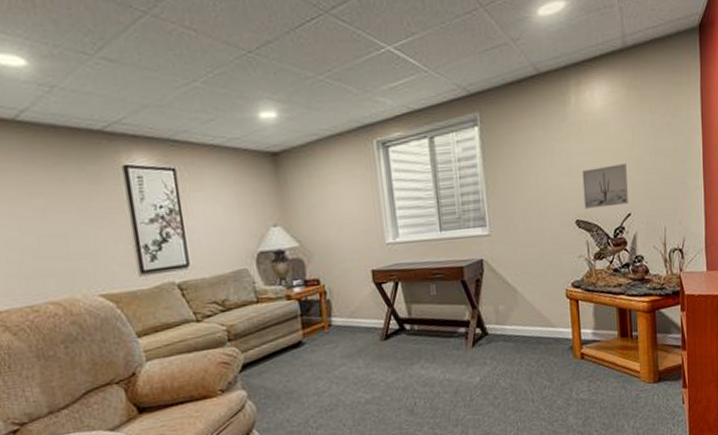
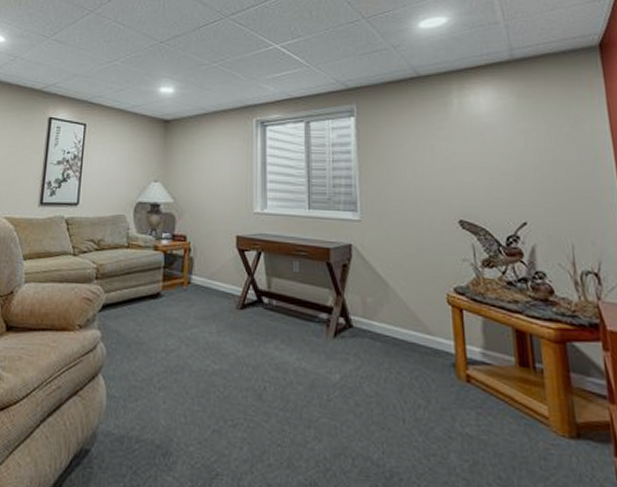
wall art: present [582,164,629,210] -> none [466,169,524,213]

